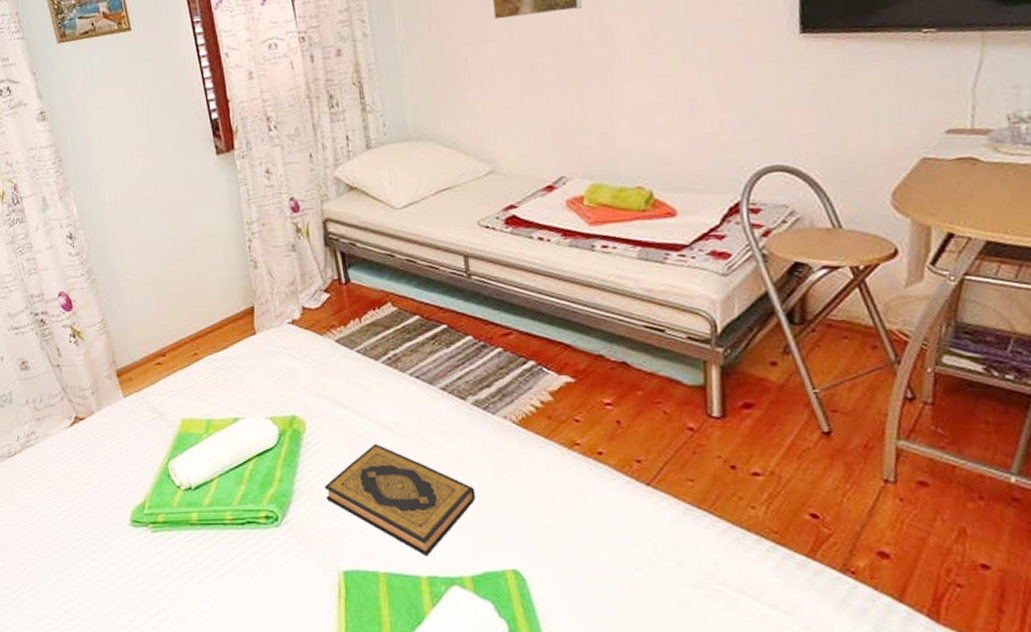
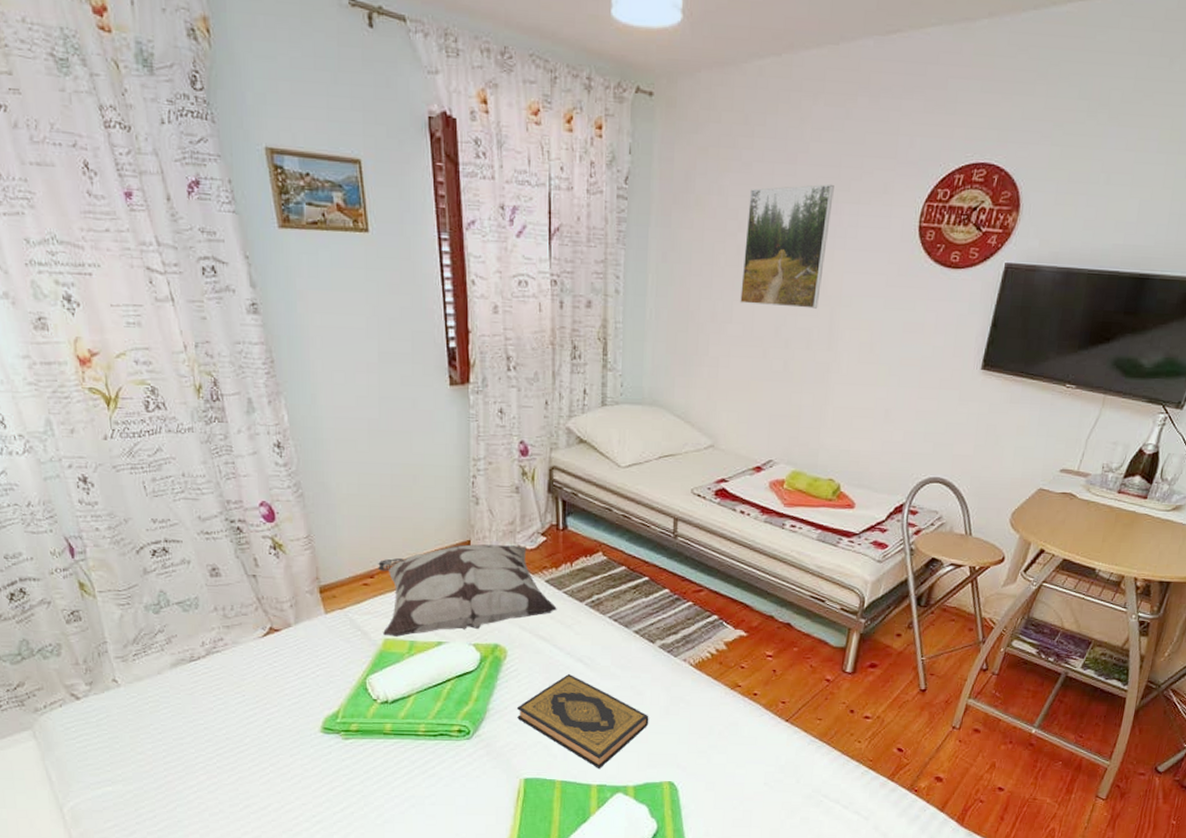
decorative pillow: none [168,305,352,416] -> present [378,544,557,637]

